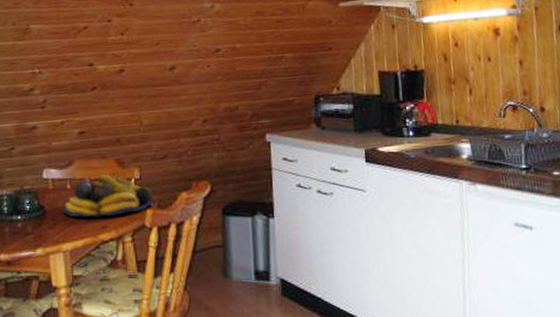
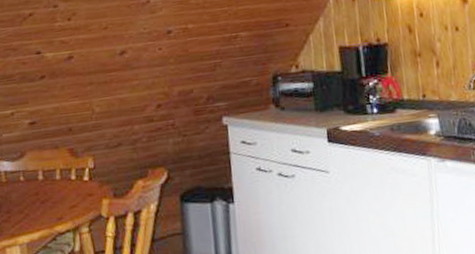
fruit bowl: present [62,174,155,218] -> none [17,165,111,210]

